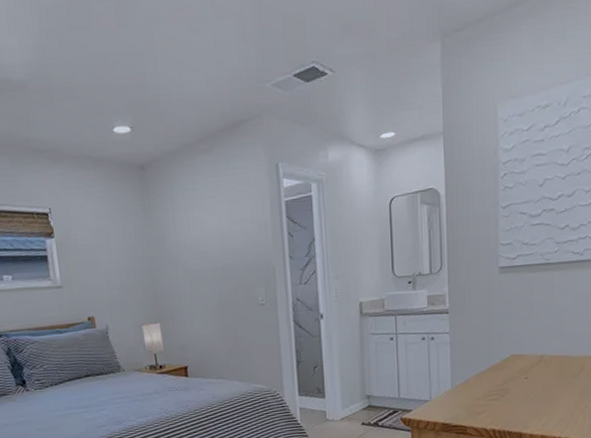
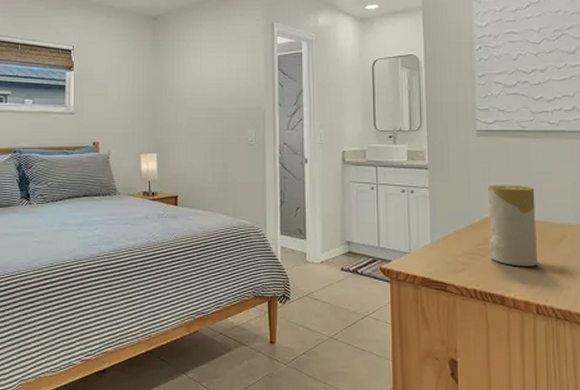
candle: none [508,321,556,403] -> present [488,184,537,267]

